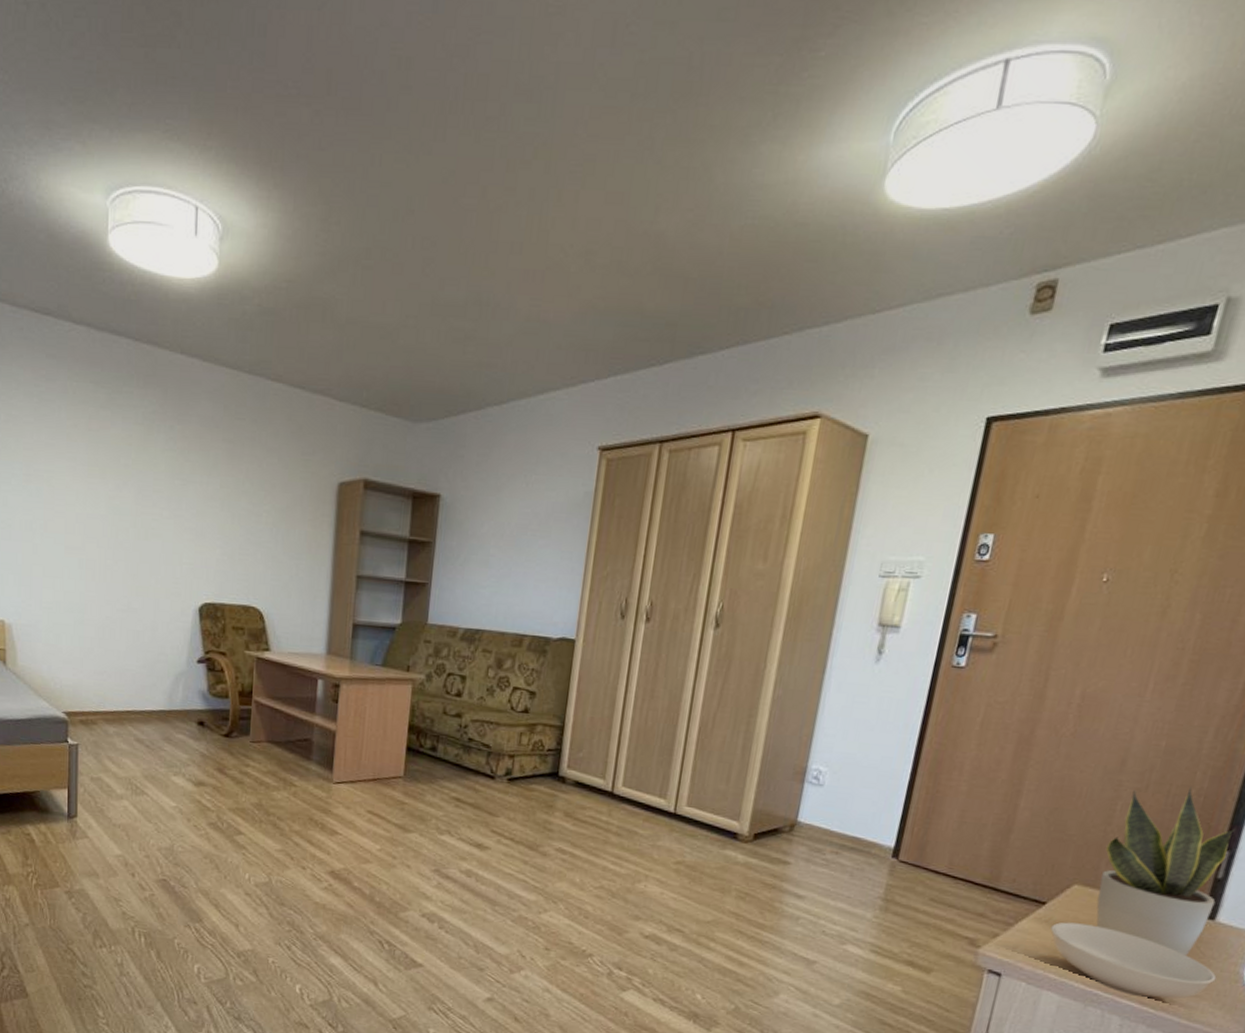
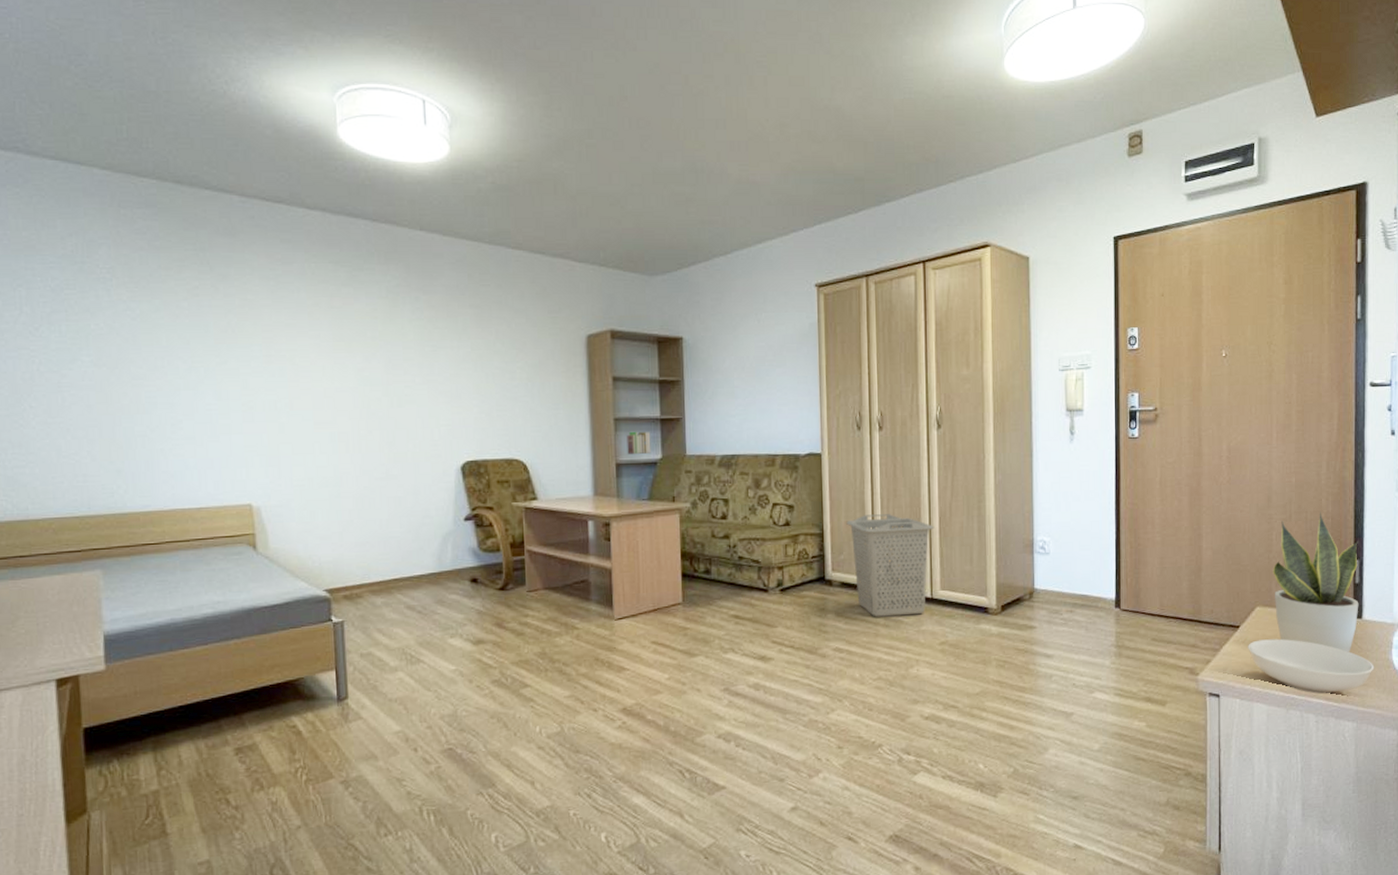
books: none [366,591,393,617] -> present [627,431,651,454]
laundry basket: none [591,713,692,829] -> present [846,514,935,617]

